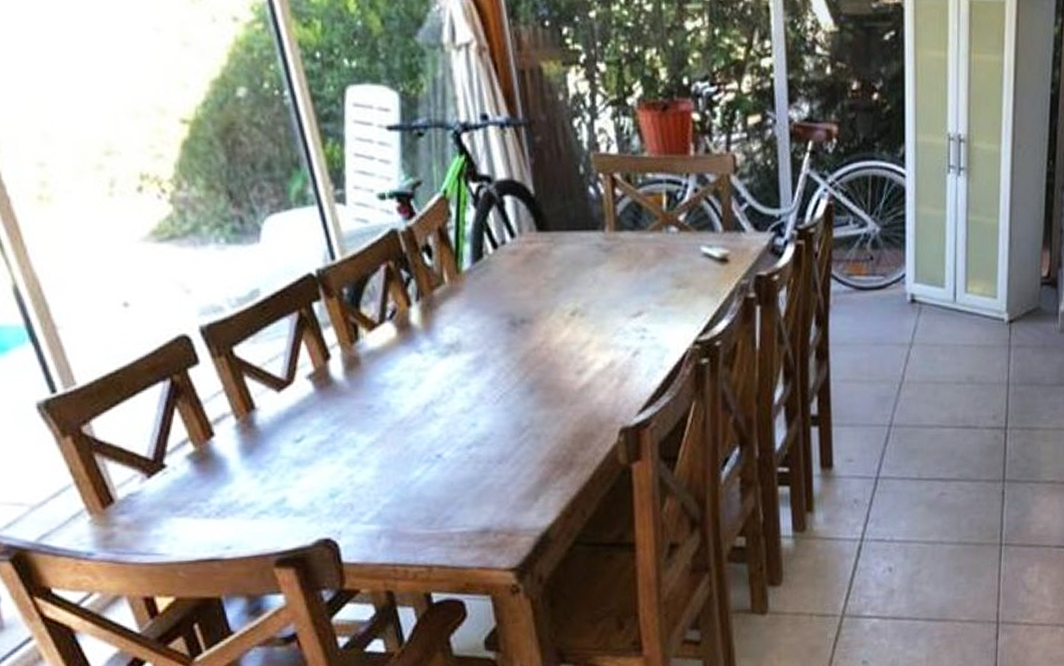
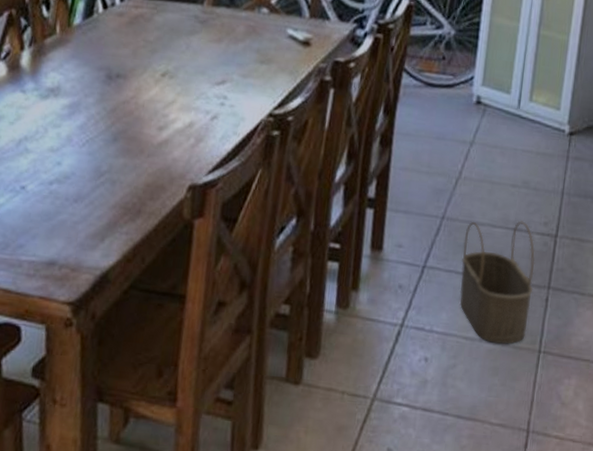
wicker basket: none [914,417,989,543] -> present [459,221,535,344]

